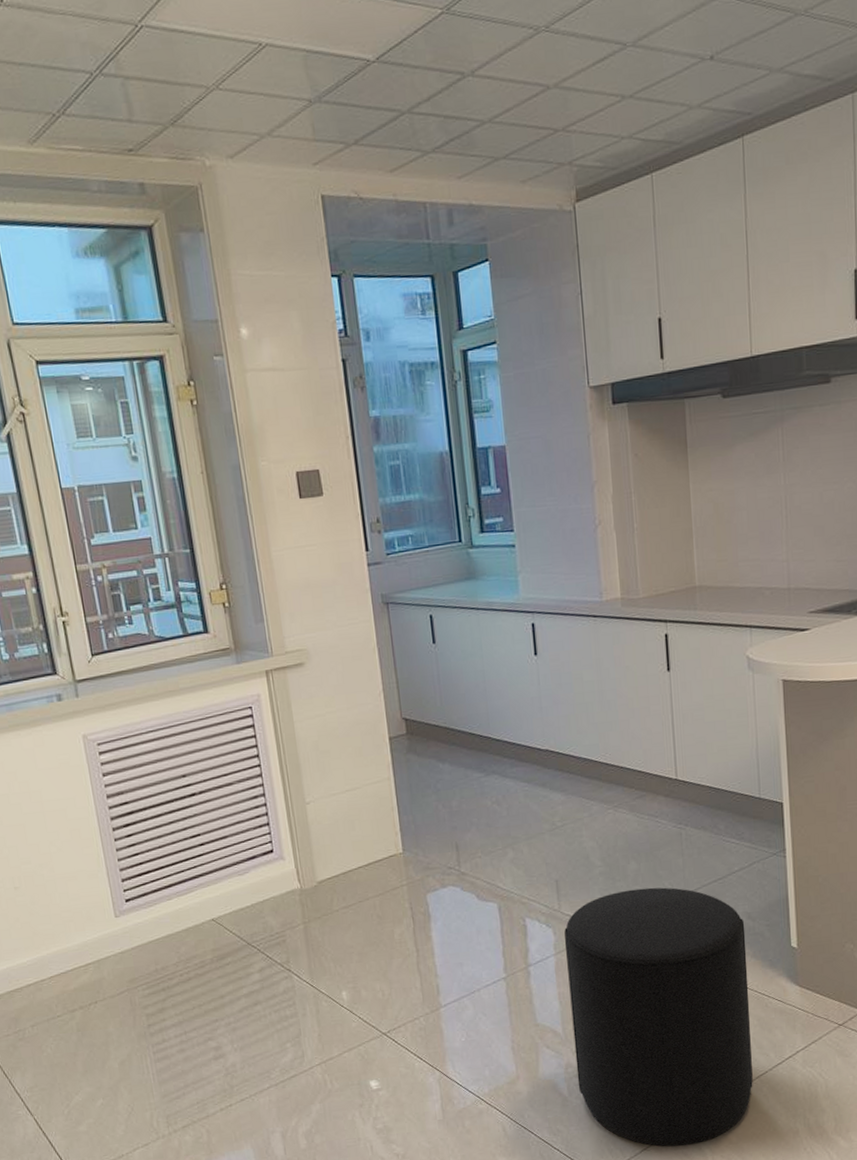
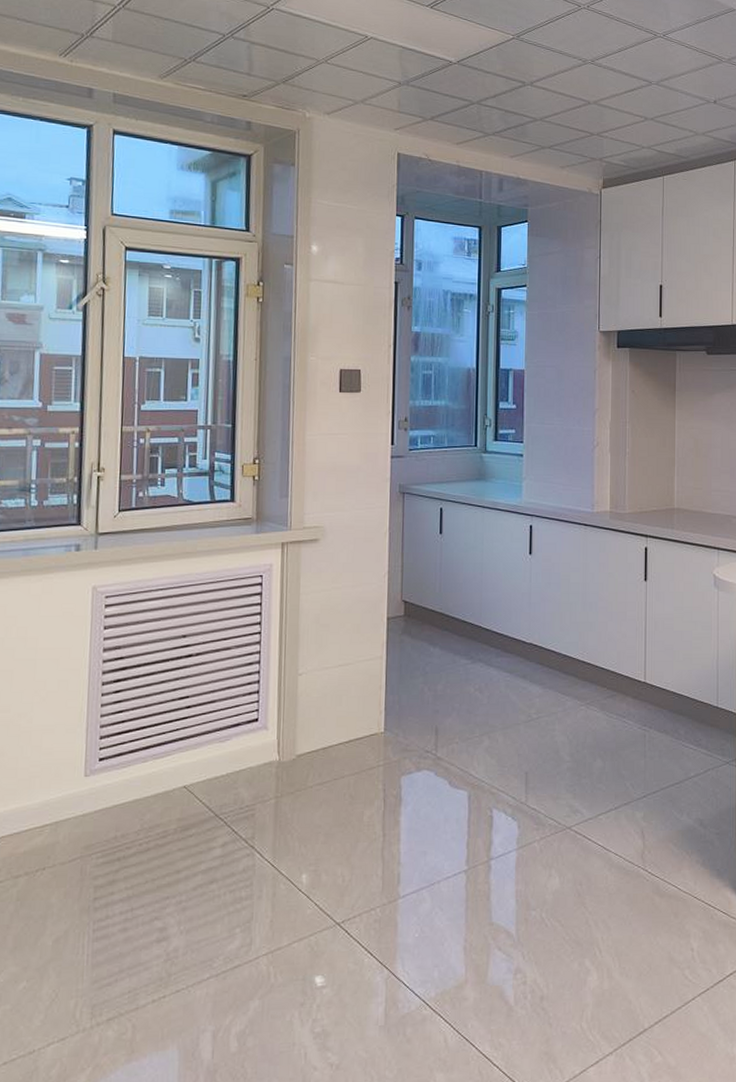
stool: present [564,887,753,1147] -> none [525,787,697,1069]

